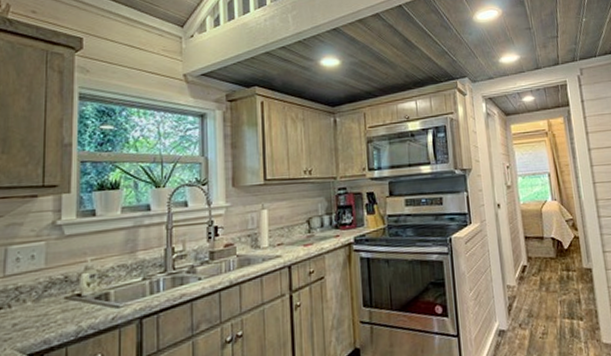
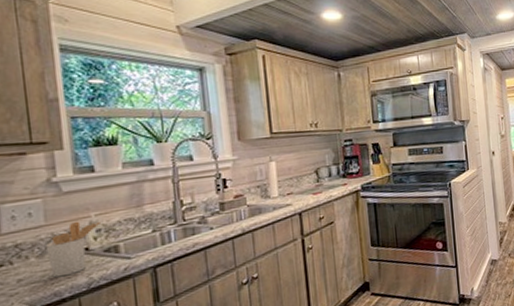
utensil holder: none [43,265,95,324] -> present [46,221,100,278]

